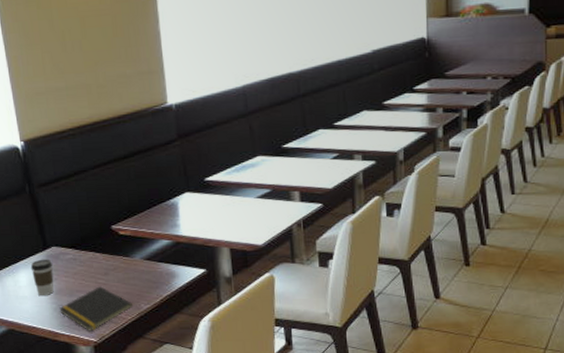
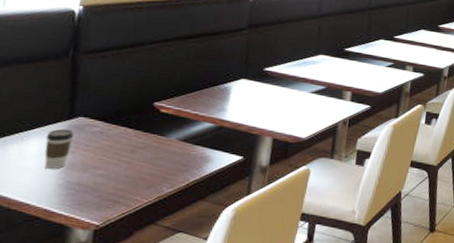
notepad: present [59,286,134,331] -> none [65,164,155,213]

